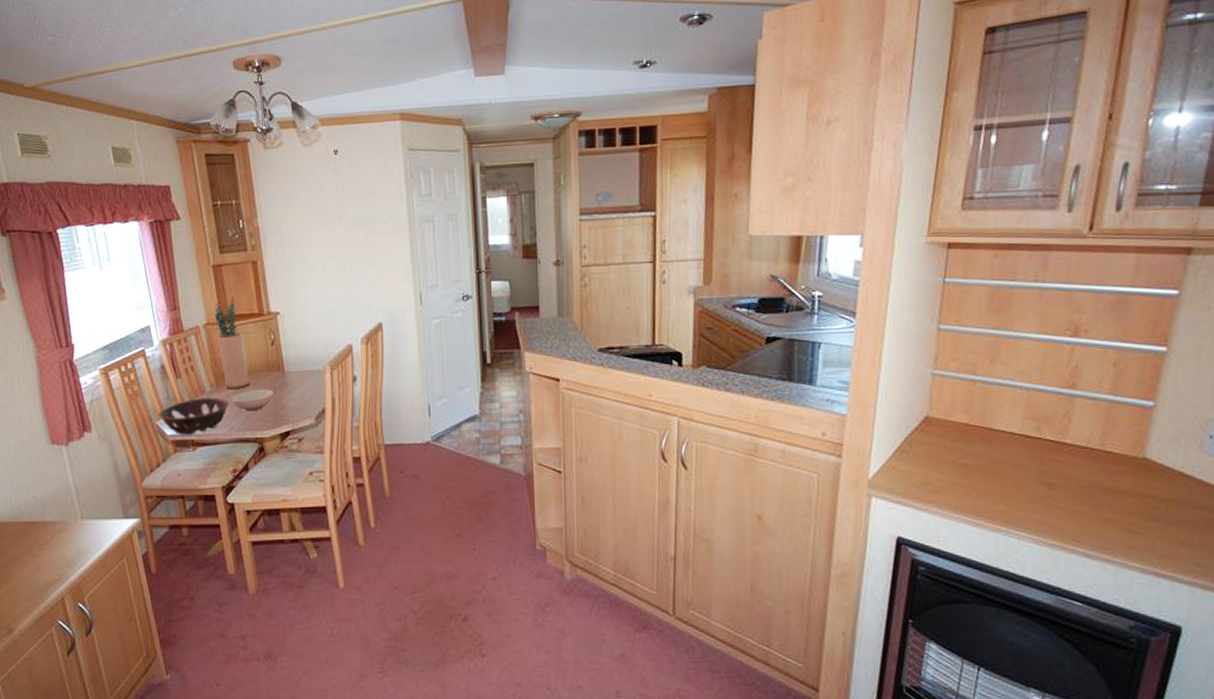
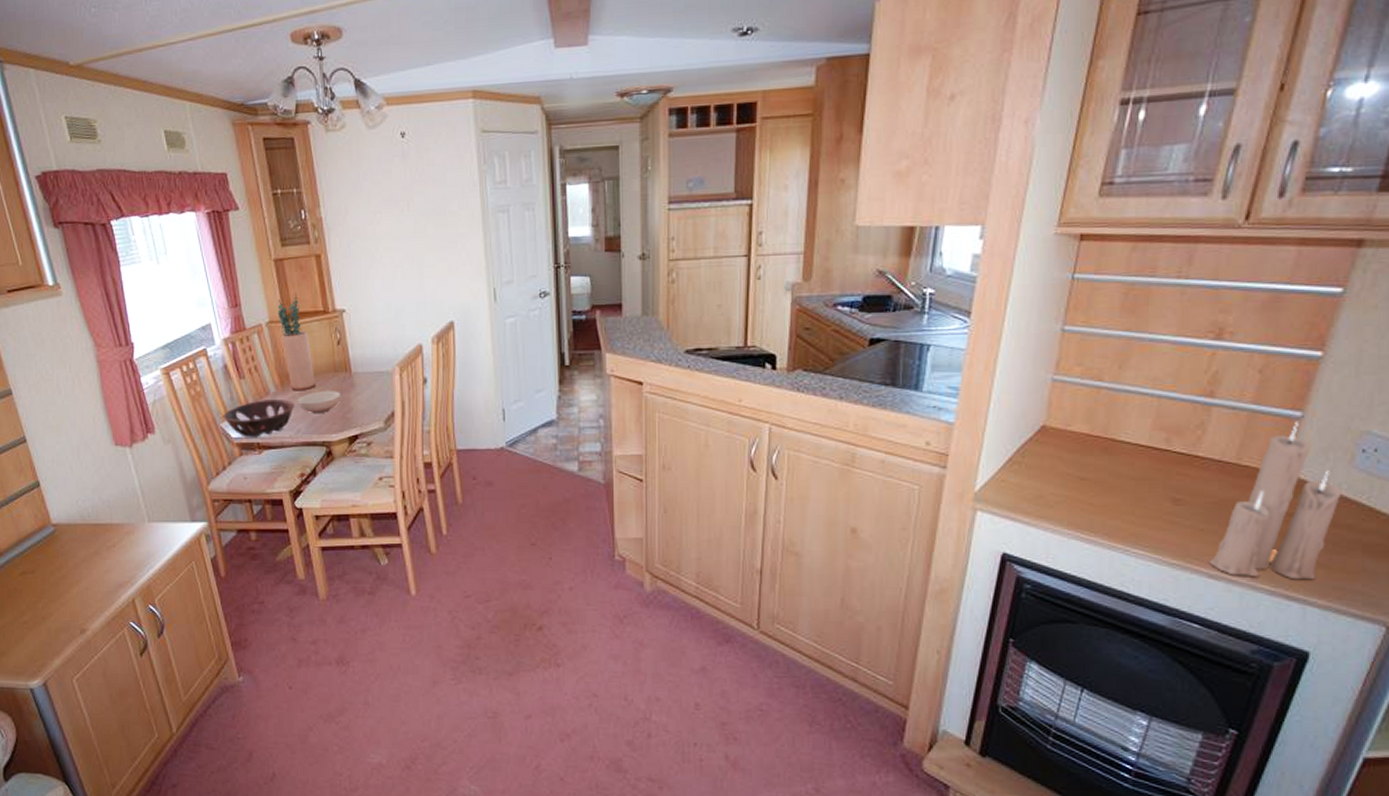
candle: none [1084,410,1196,558] -> present [1209,421,1342,580]

